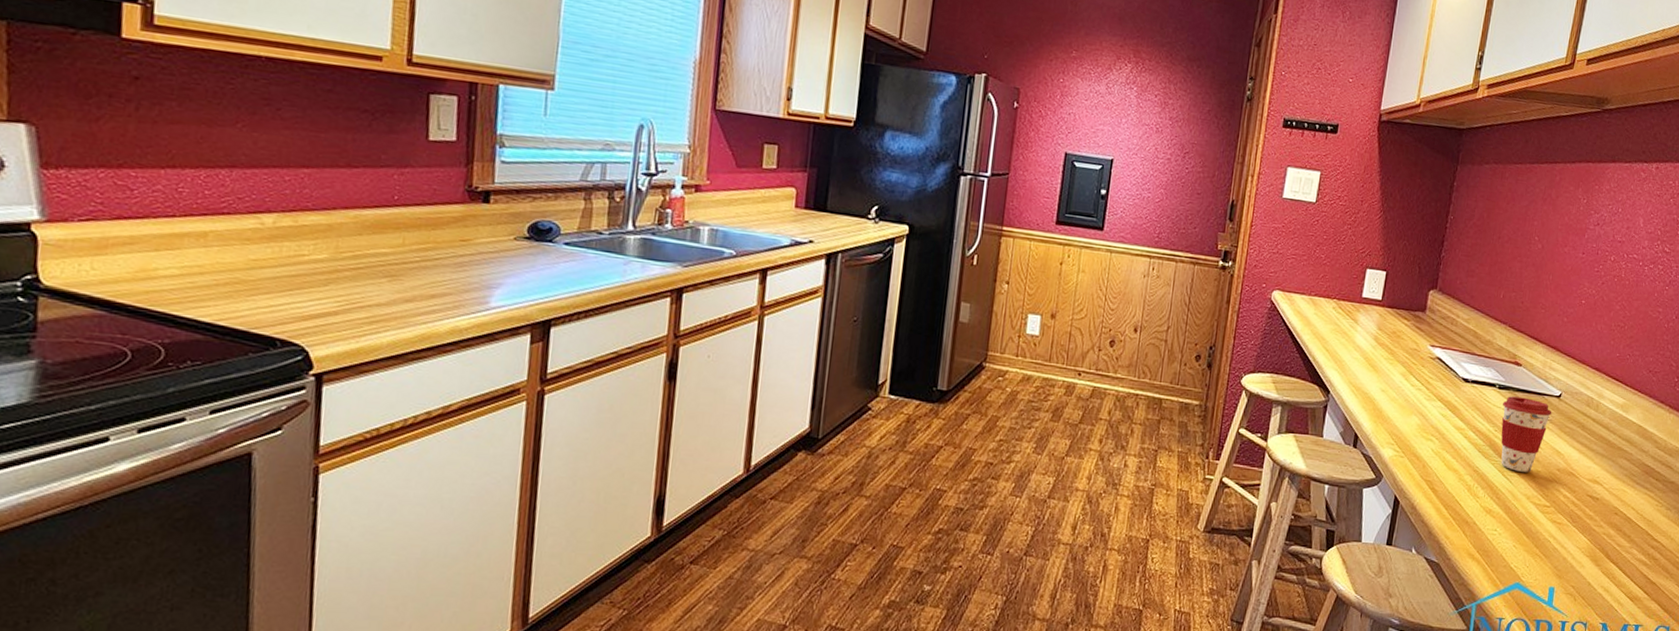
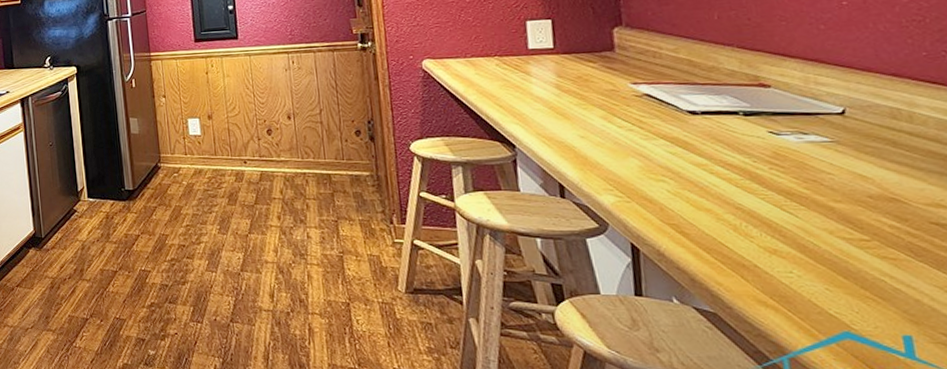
coffee cup: present [1501,396,1552,472] -> none [754,120,837,204]

